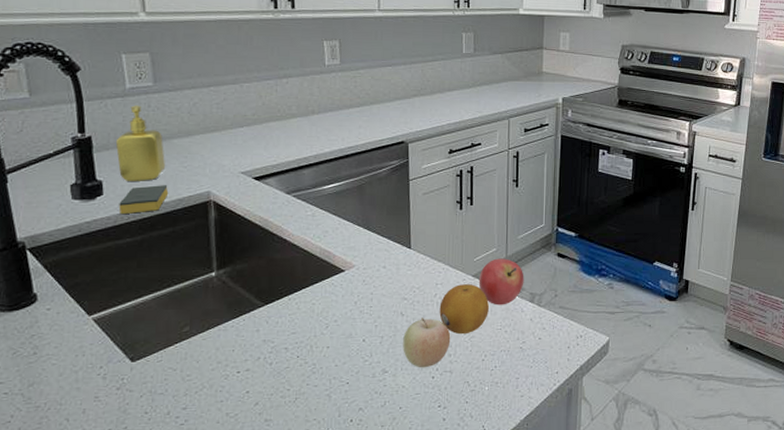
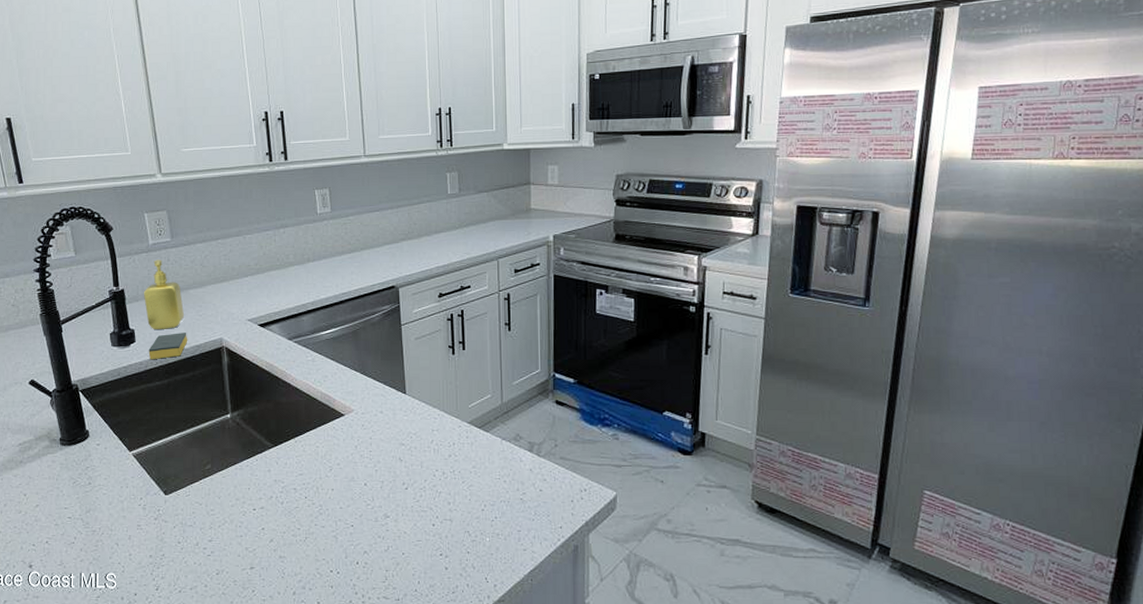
fruit: present [403,317,451,368] -> none [403,463,449,515]
fruit: present [439,284,489,335] -> none [436,431,486,483]
fruit: present [478,258,524,306] -> none [474,405,522,454]

